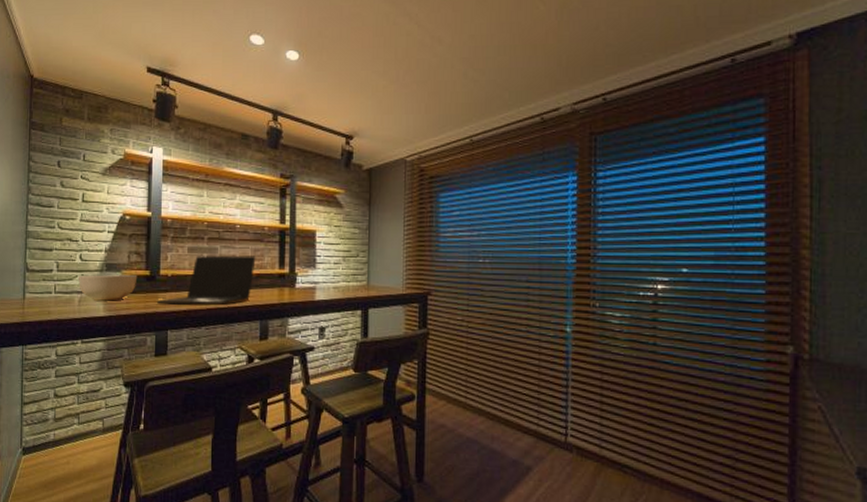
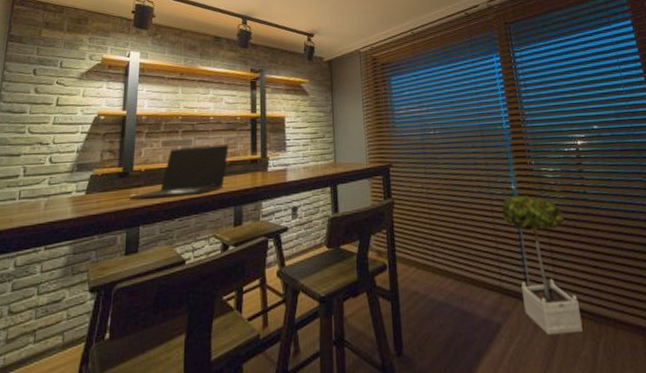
bowl: present [77,275,138,301] -> none [45,173,110,203]
potted tree: none [550,339,624,487] -> present [501,195,583,336]

